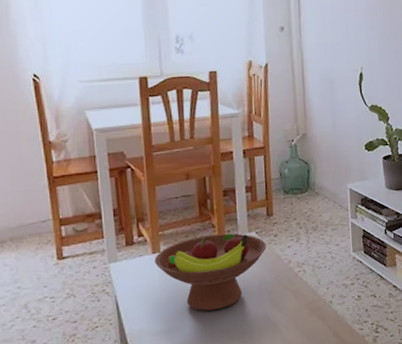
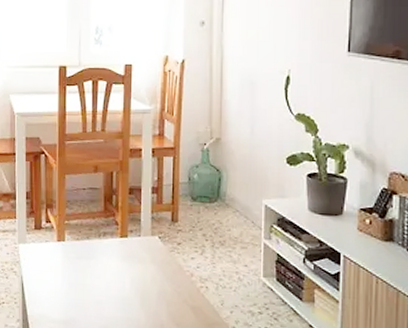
fruit bowl: present [154,233,267,312] -> none [59,231,169,311]

